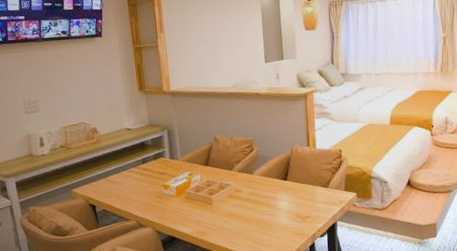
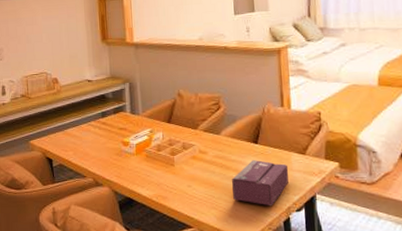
tissue box: none [264,195,314,234] -> present [232,160,289,205]

